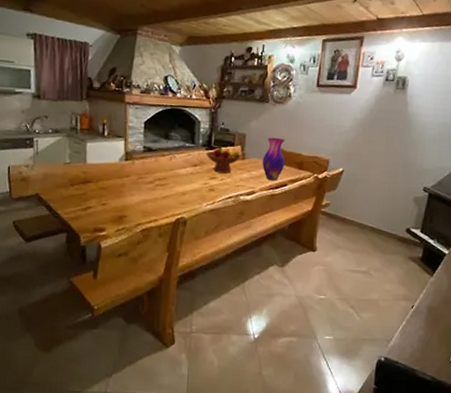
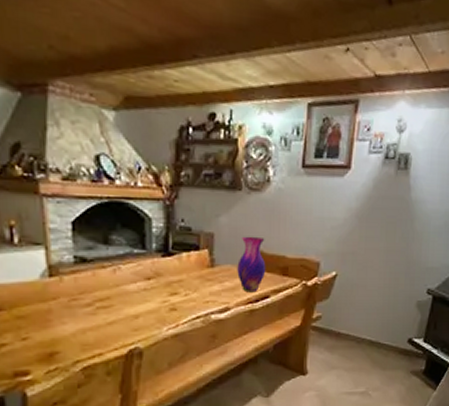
fruit bowl: present [206,146,242,174] -> none [162,251,211,287]

